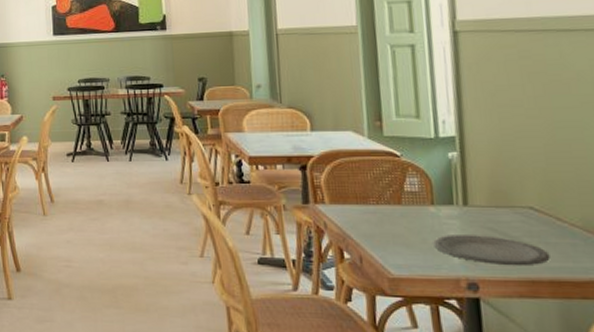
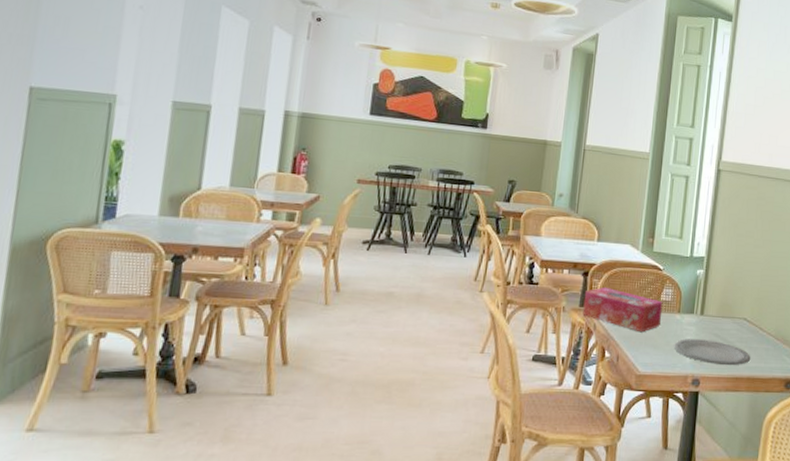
tissue box: none [306,180,410,230] -> present [582,287,663,333]

